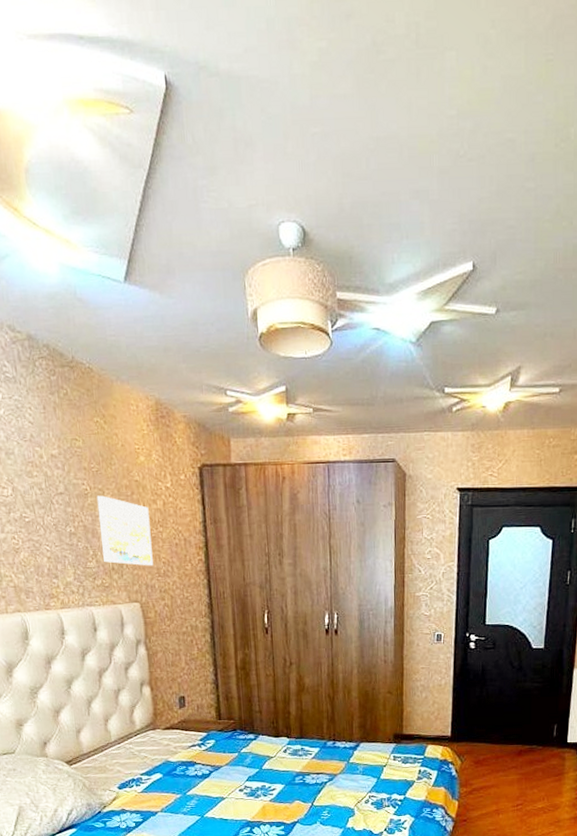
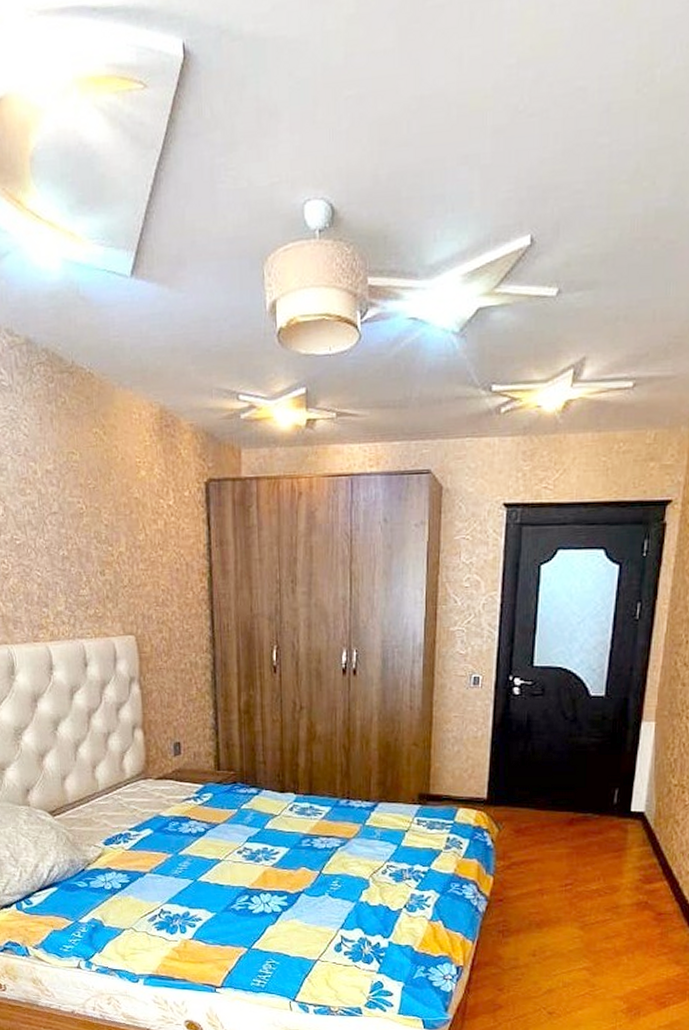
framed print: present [96,495,154,566] -> none [92,515,151,594]

